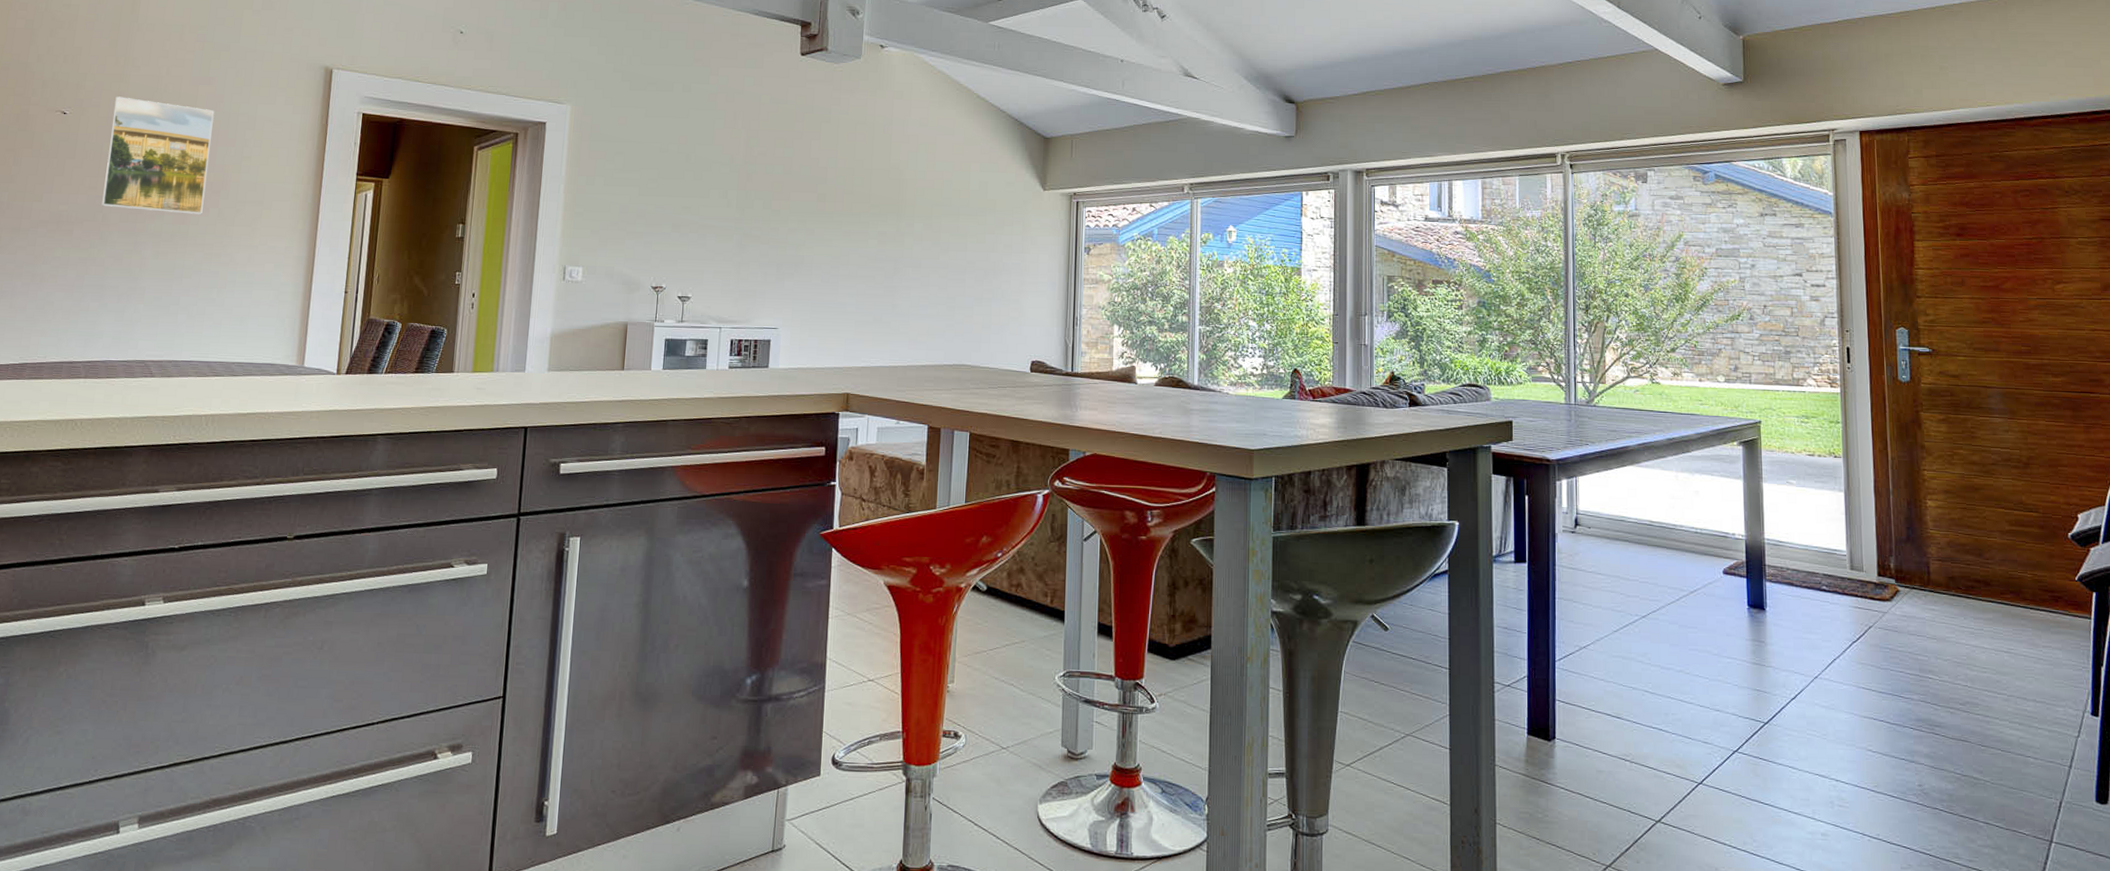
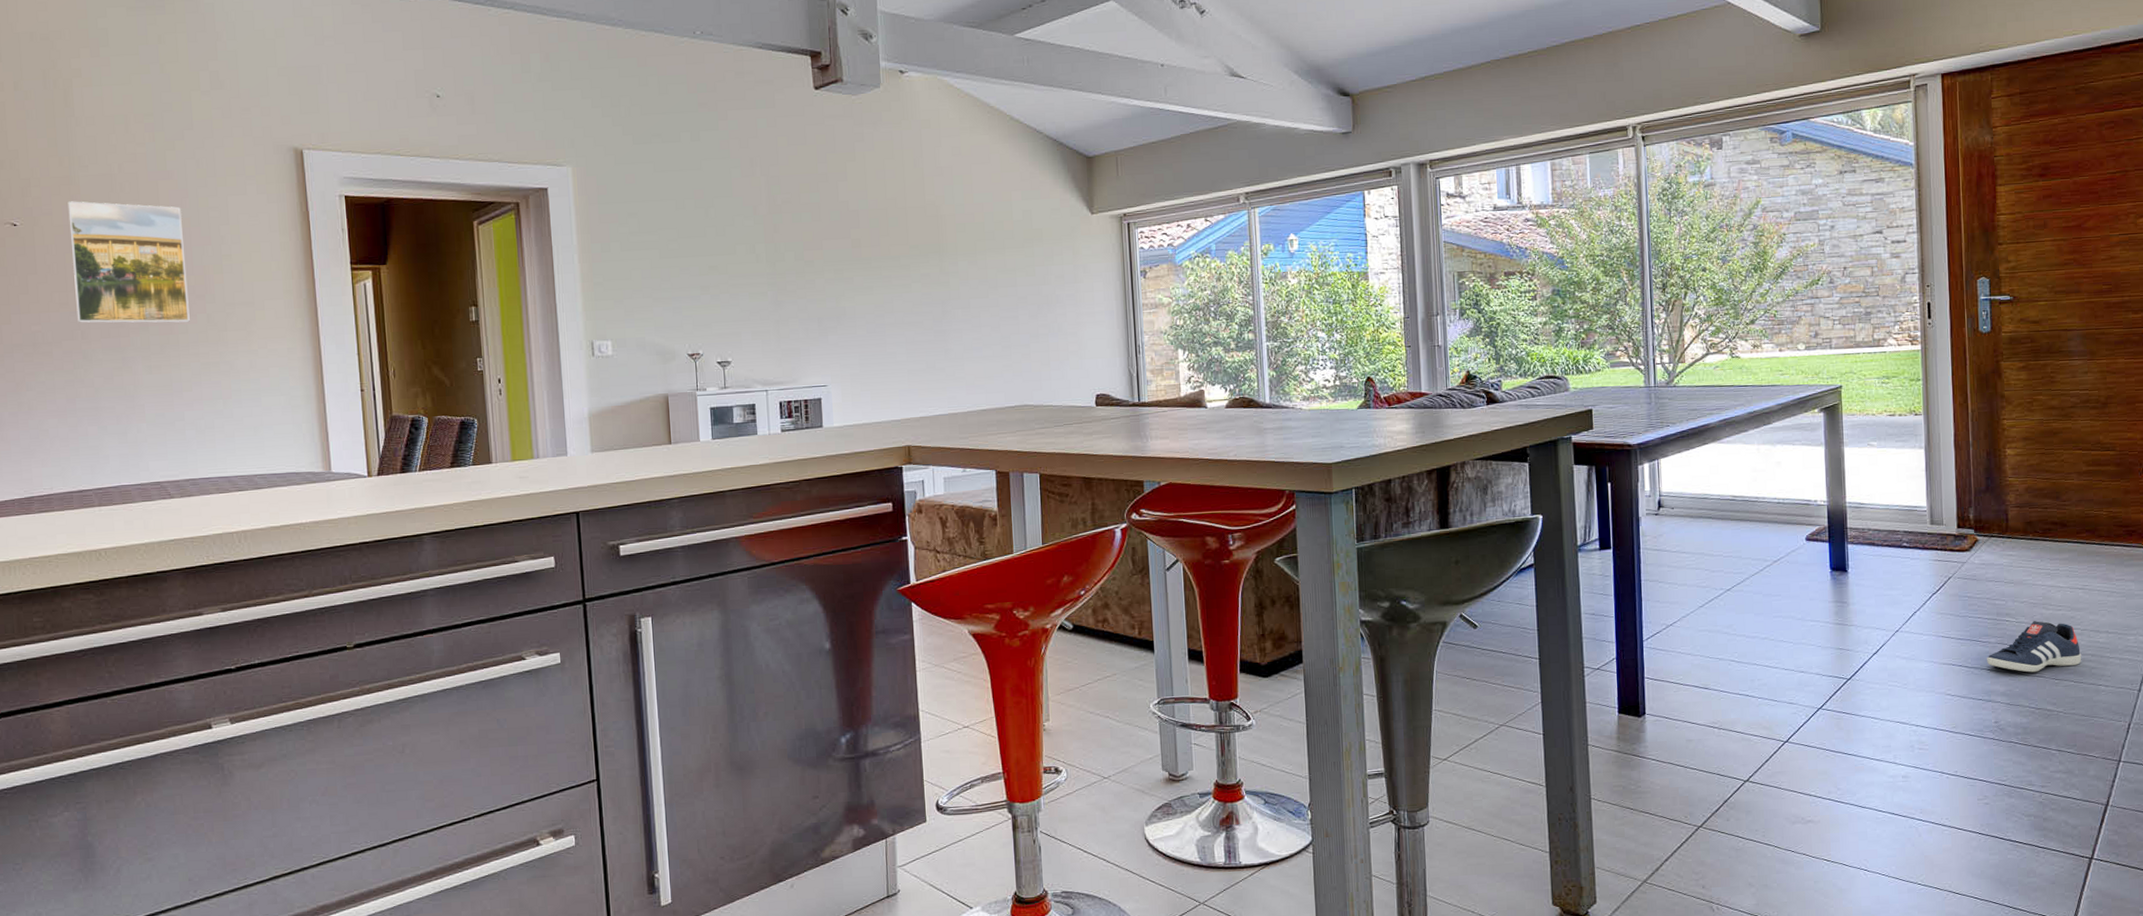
sneaker: none [1909,681,2009,736] -> present [1987,621,2082,673]

